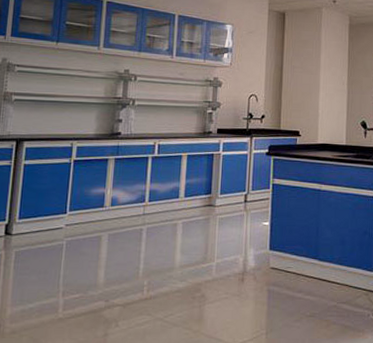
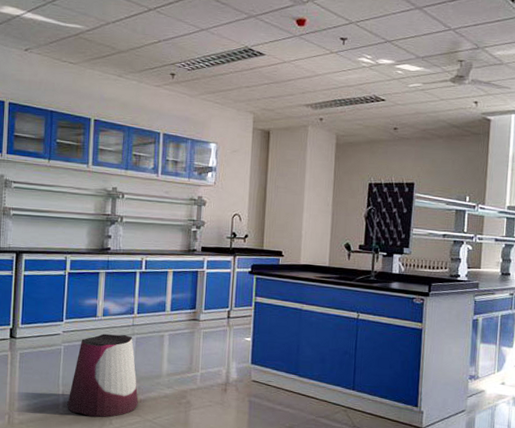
stool: none [68,225,148,319] -> present [67,334,138,417]

